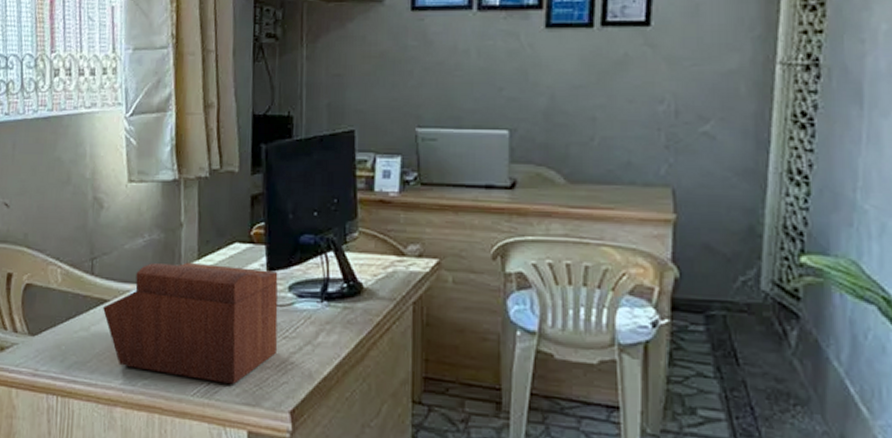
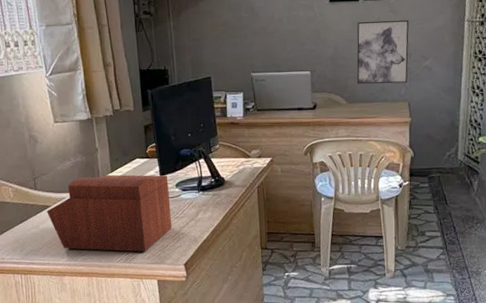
wall art: none [584,58,677,157] -> present [357,20,409,84]

